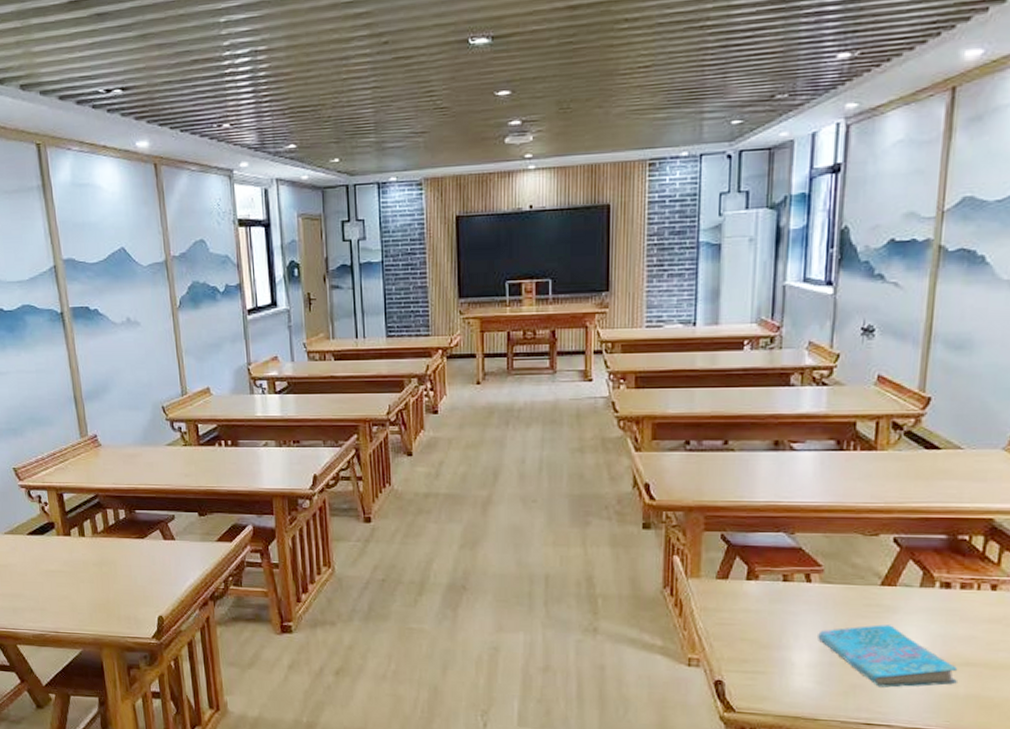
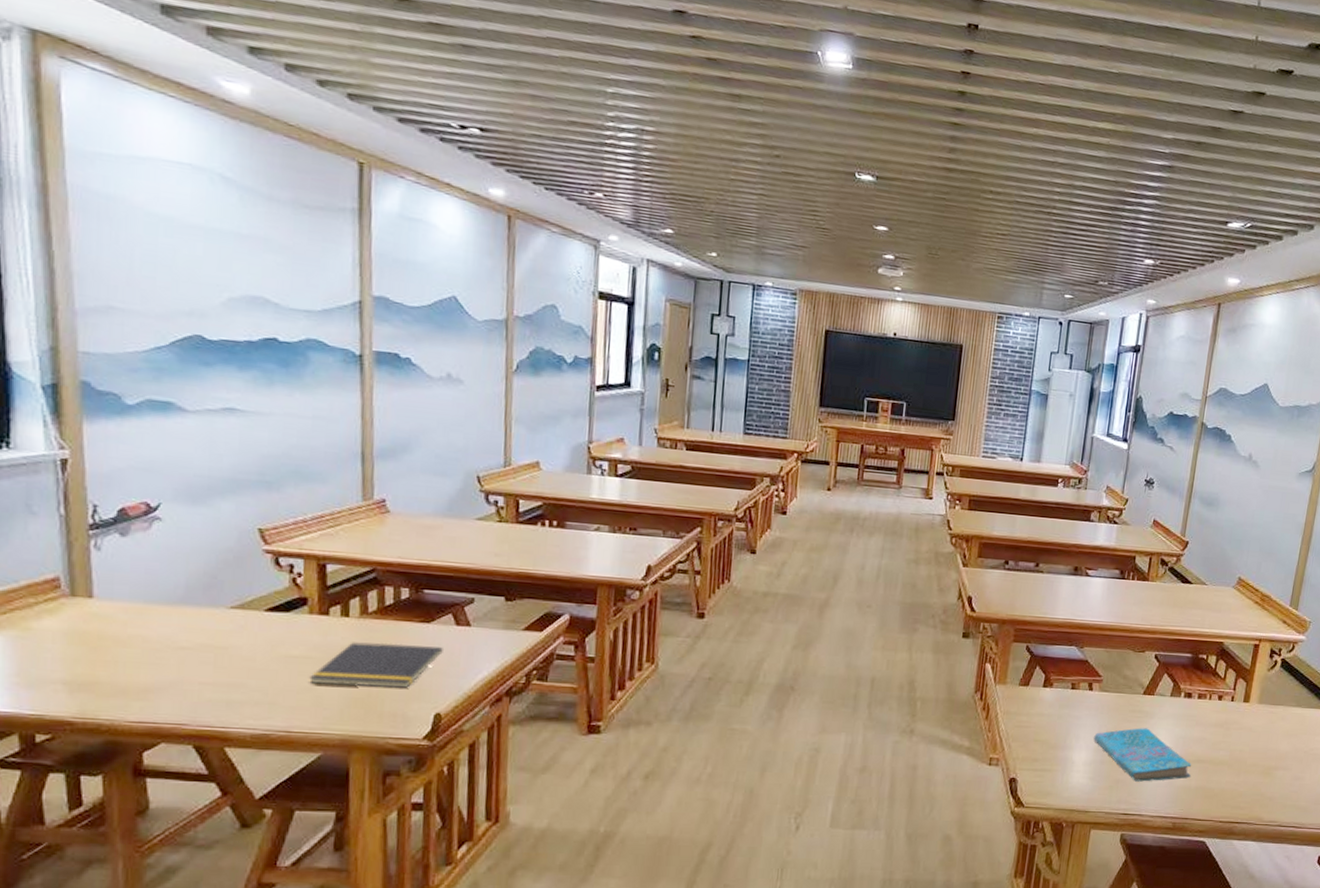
notepad: none [65,557,157,595] -> present [309,642,443,688]

